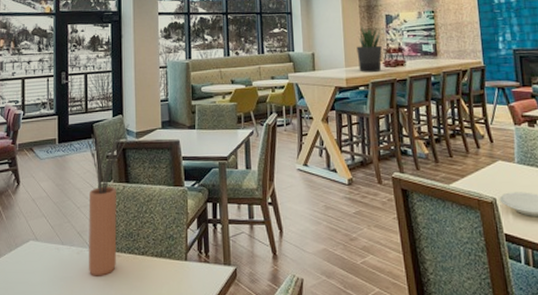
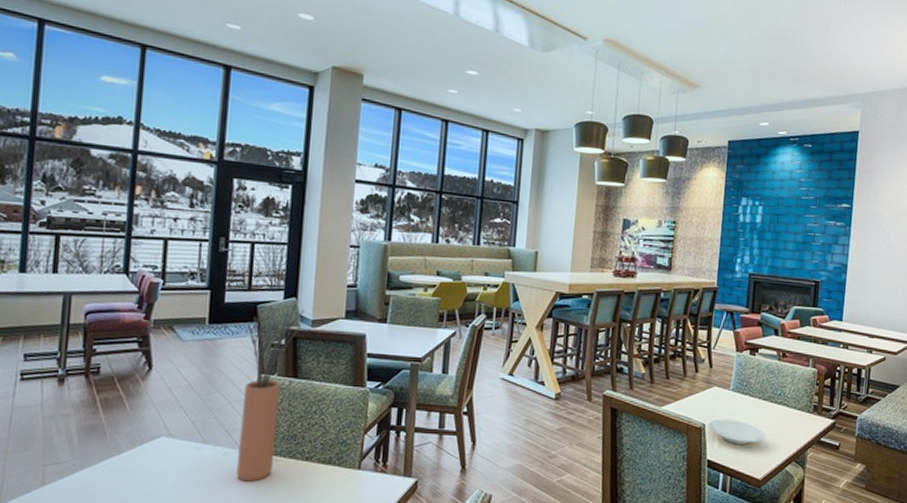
planter: present [356,26,382,72] -> none [585,228,615,281]

